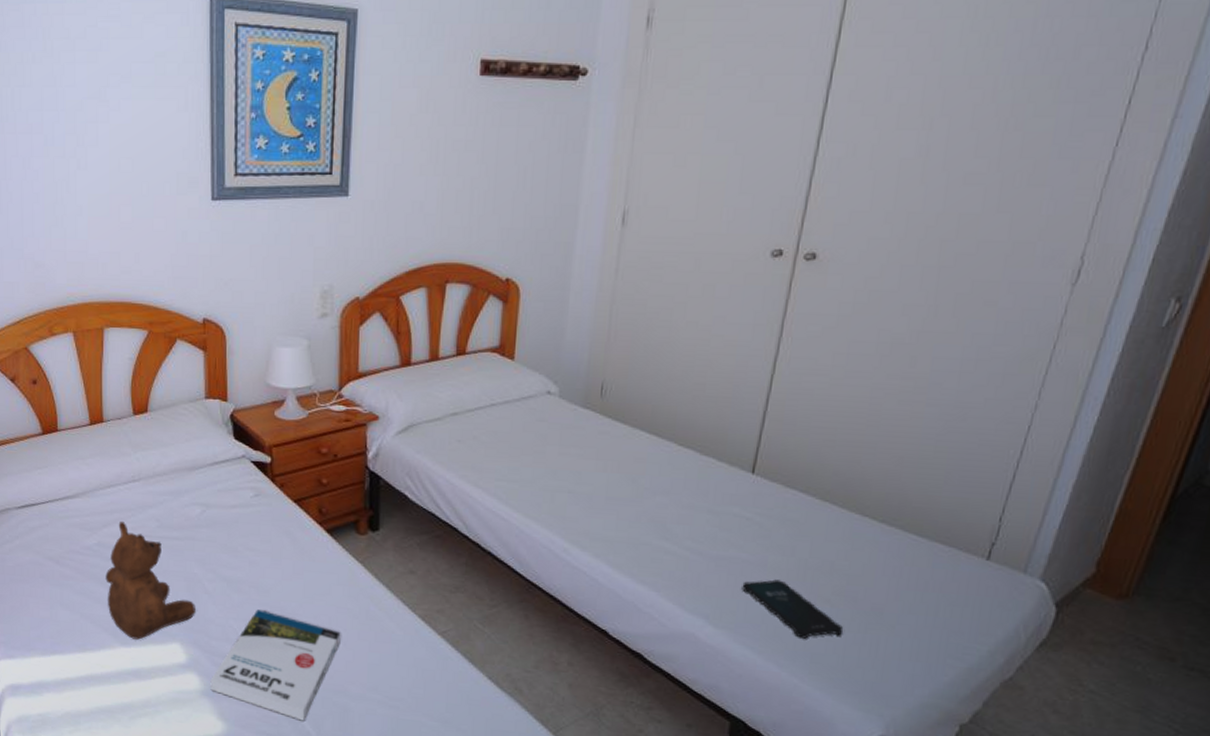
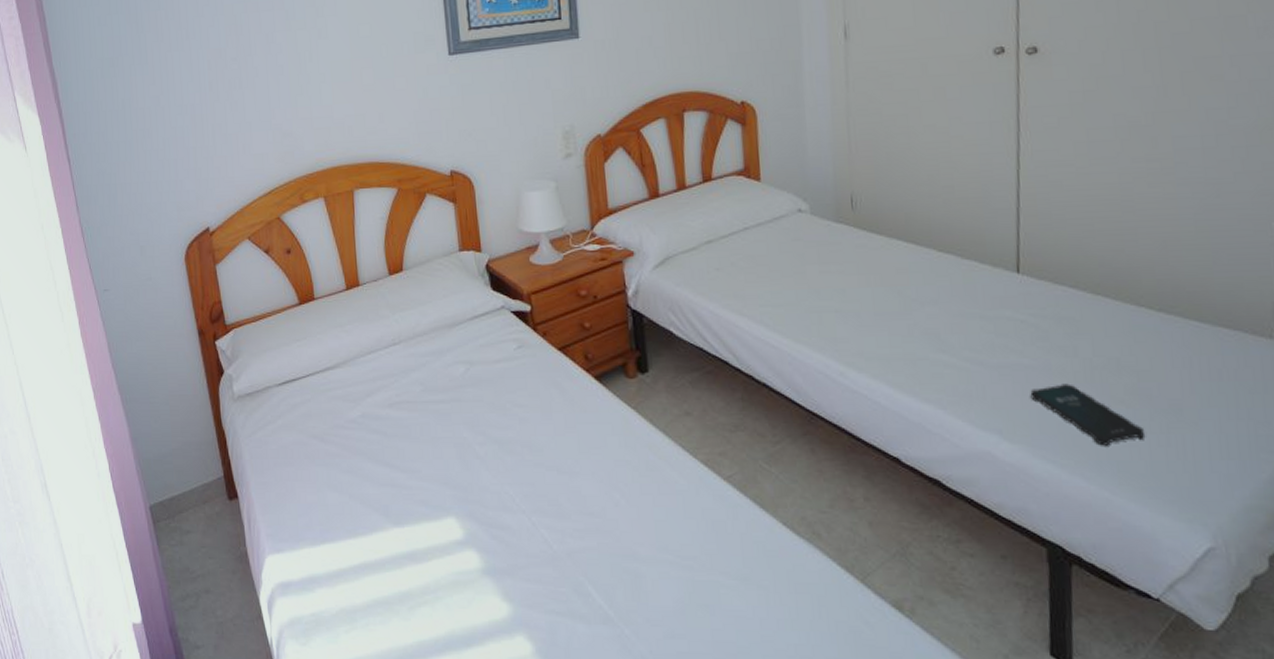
teddy bear: present [105,520,195,640] -> none [372,388,468,518]
book: present [210,609,341,721] -> none [490,471,623,594]

